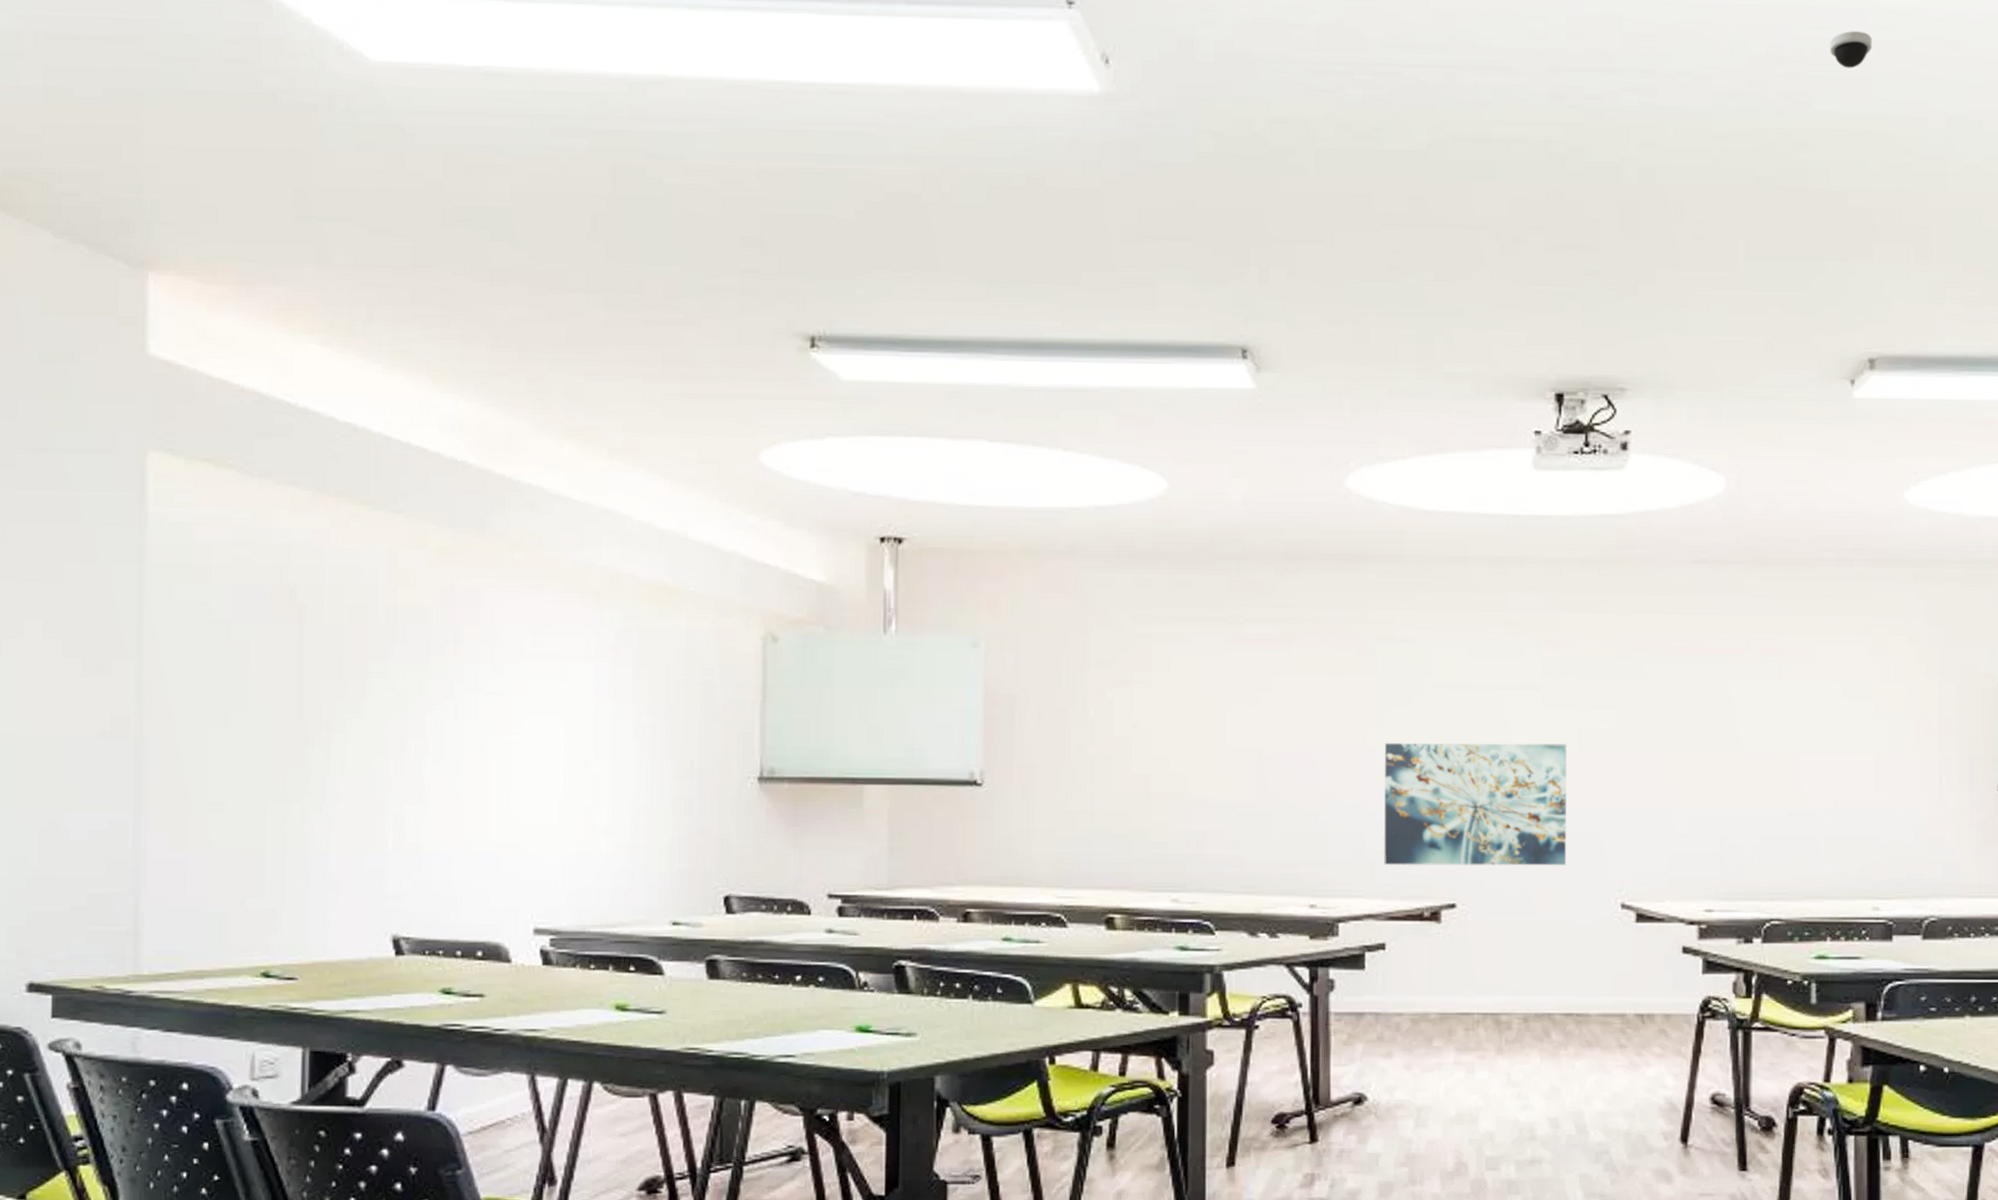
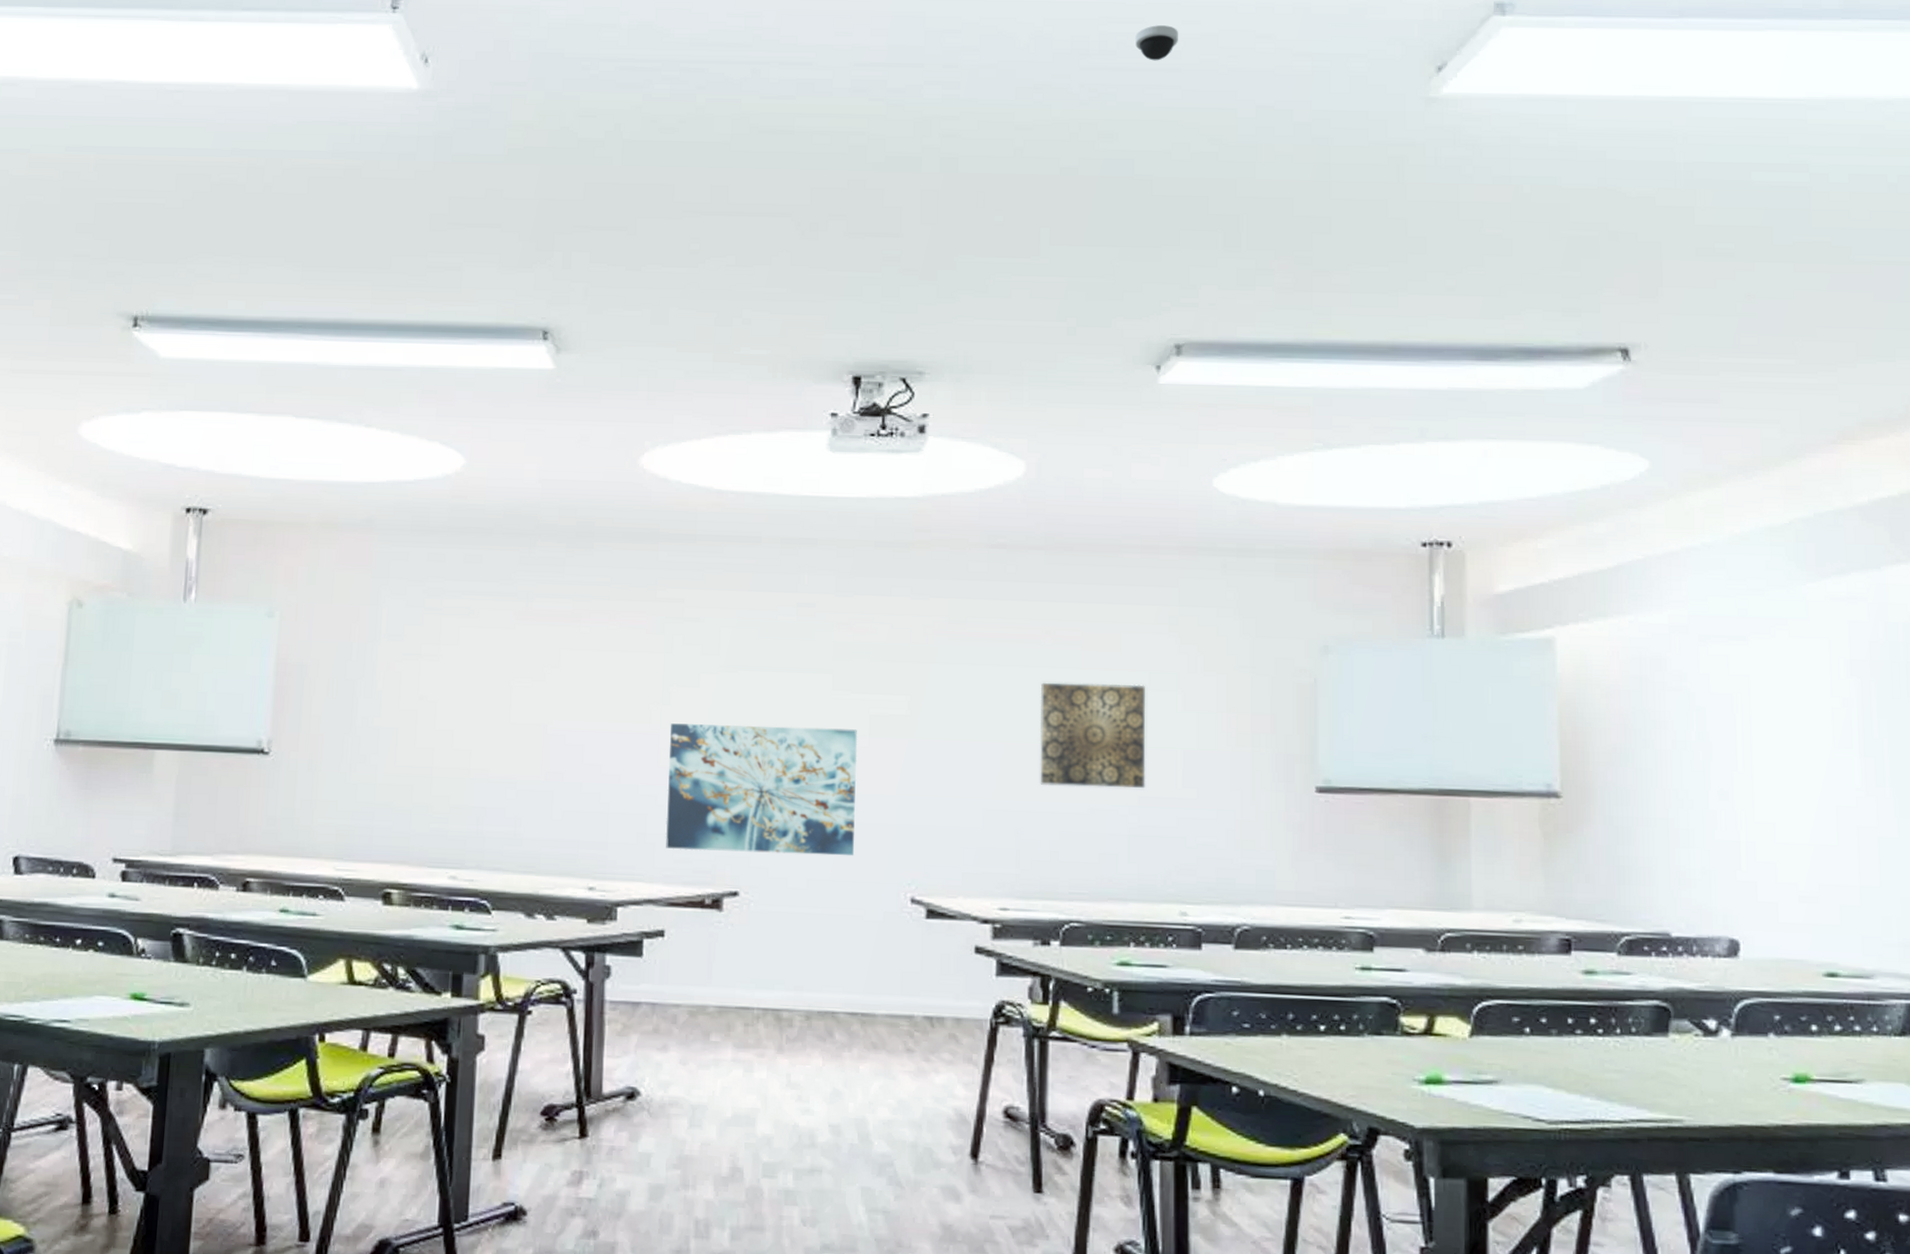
wall art: none [1742,693,1841,793] -> present [1040,682,1146,789]

